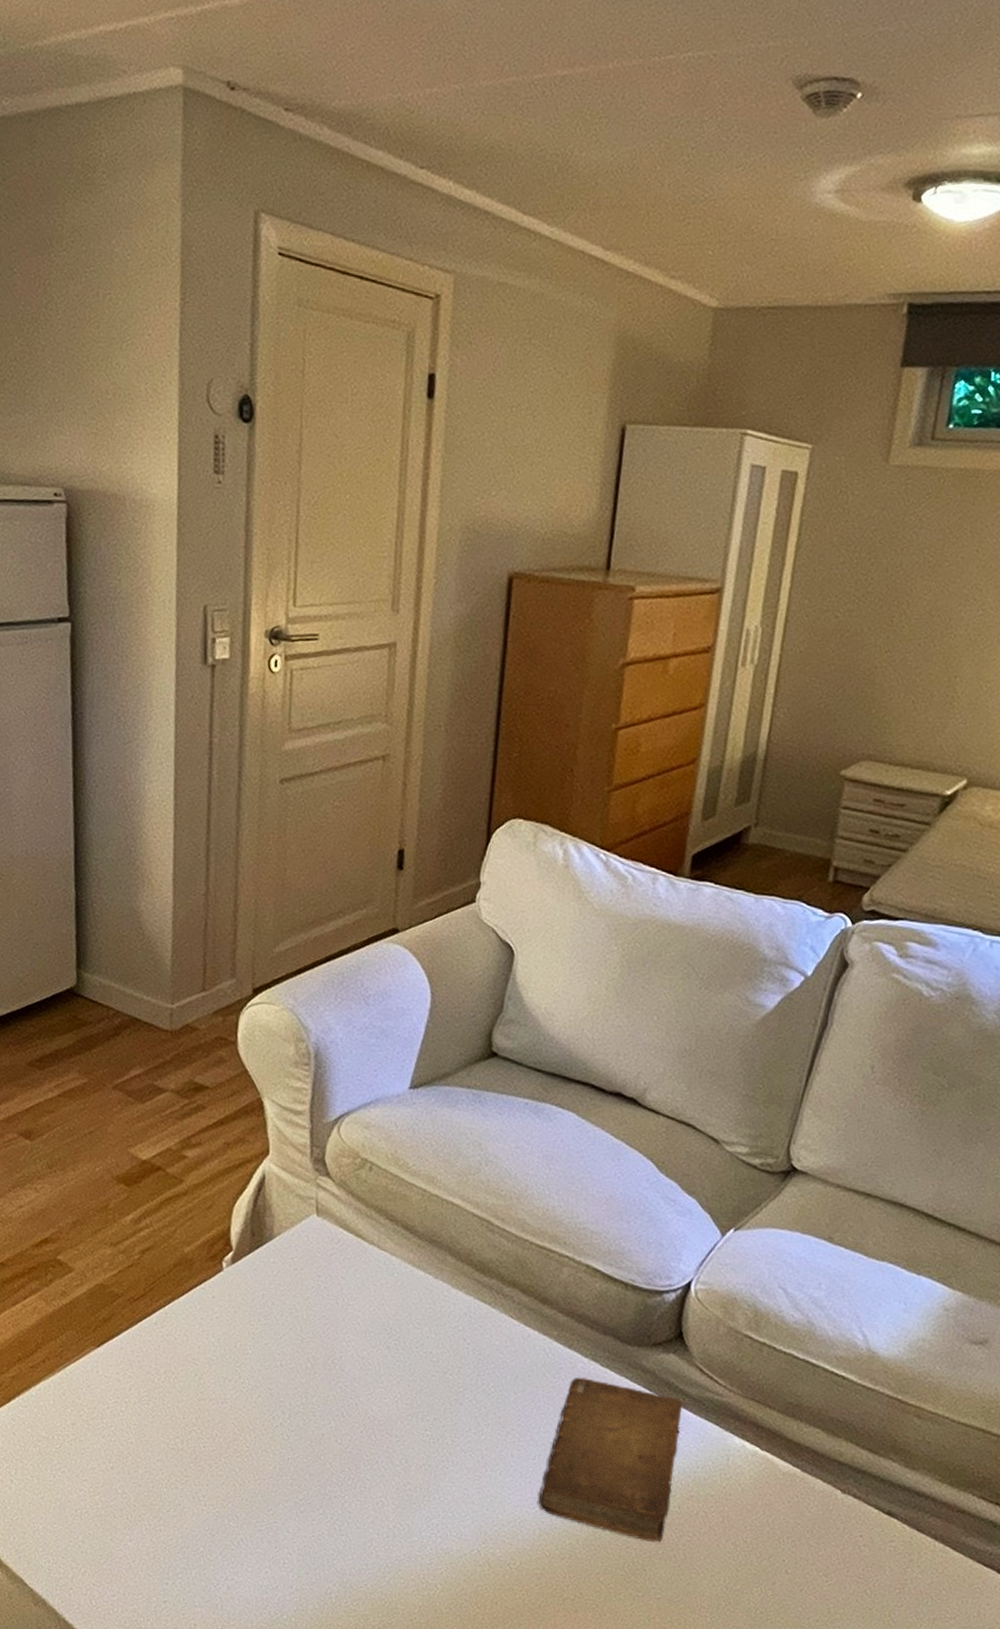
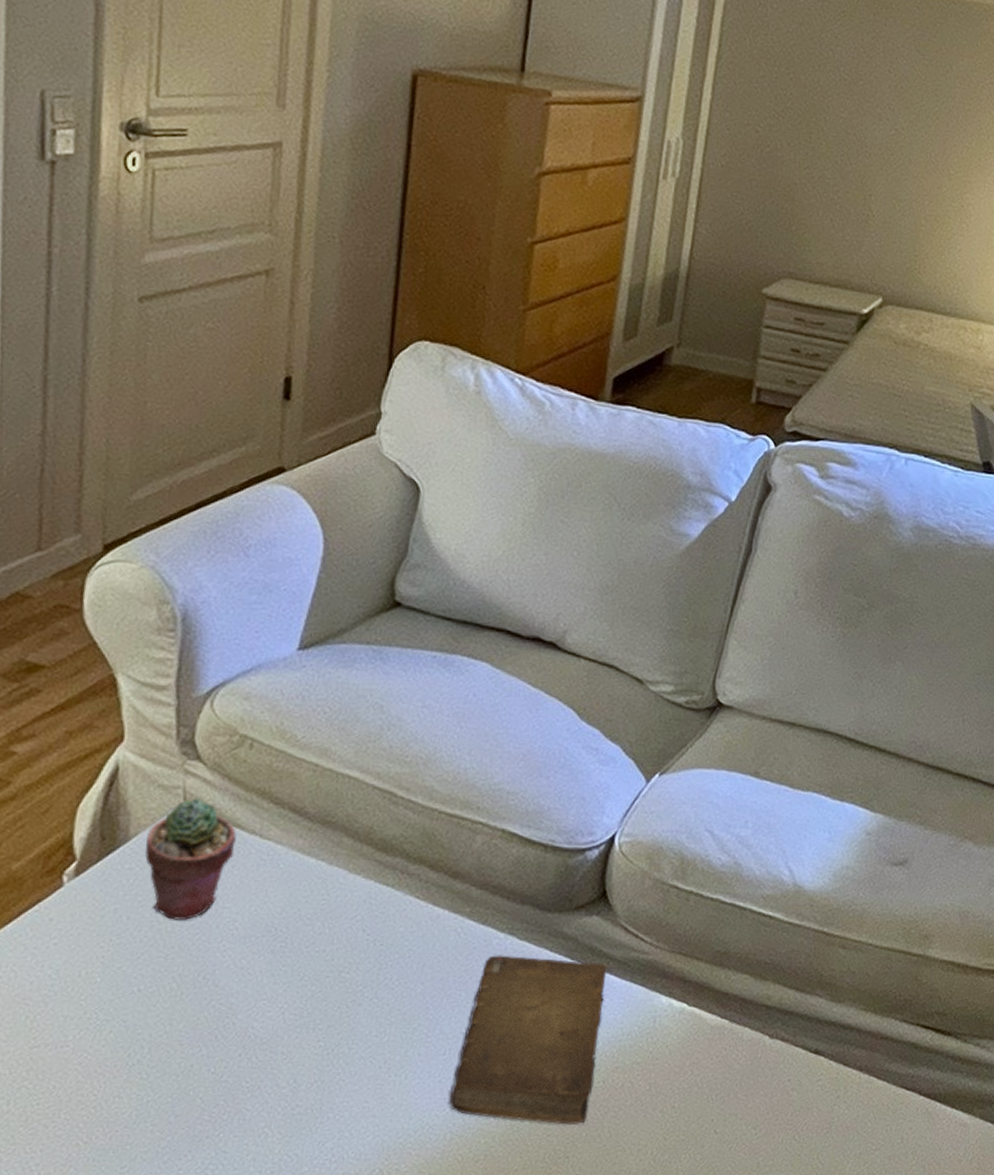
potted succulent: none [285,1208,359,1311] -> present [144,798,236,920]

